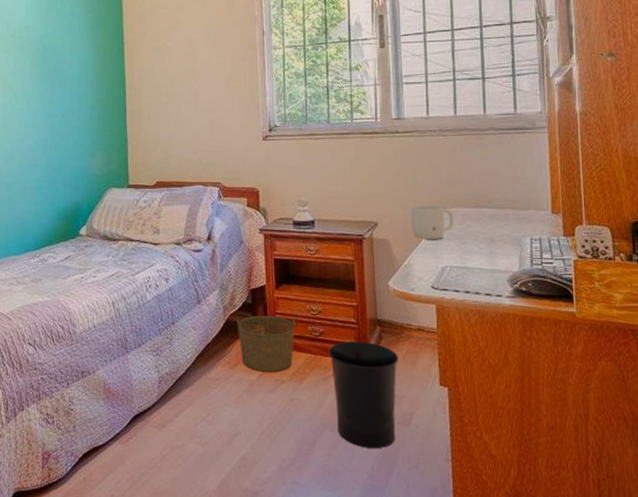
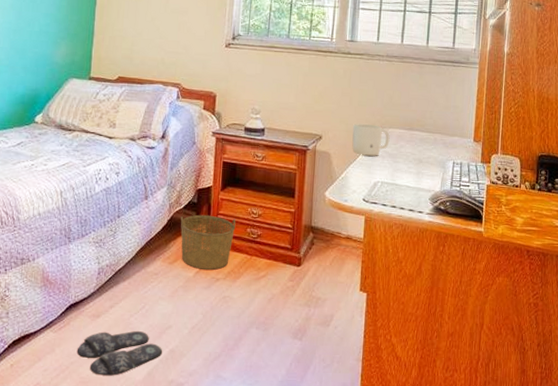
slippers: none [147,438,234,486] -> present [77,330,163,376]
waste bin: present [328,341,398,448] -> none [263,245,326,346]

